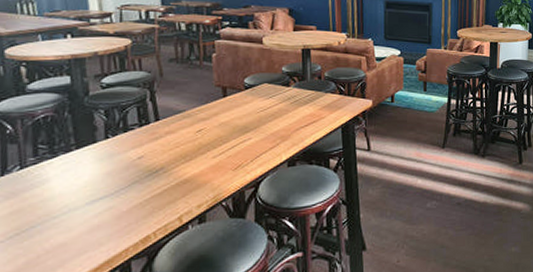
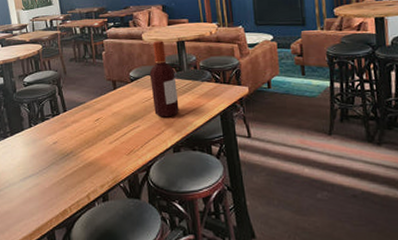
bottle: none [267,46,299,129] -> present [149,40,179,118]

